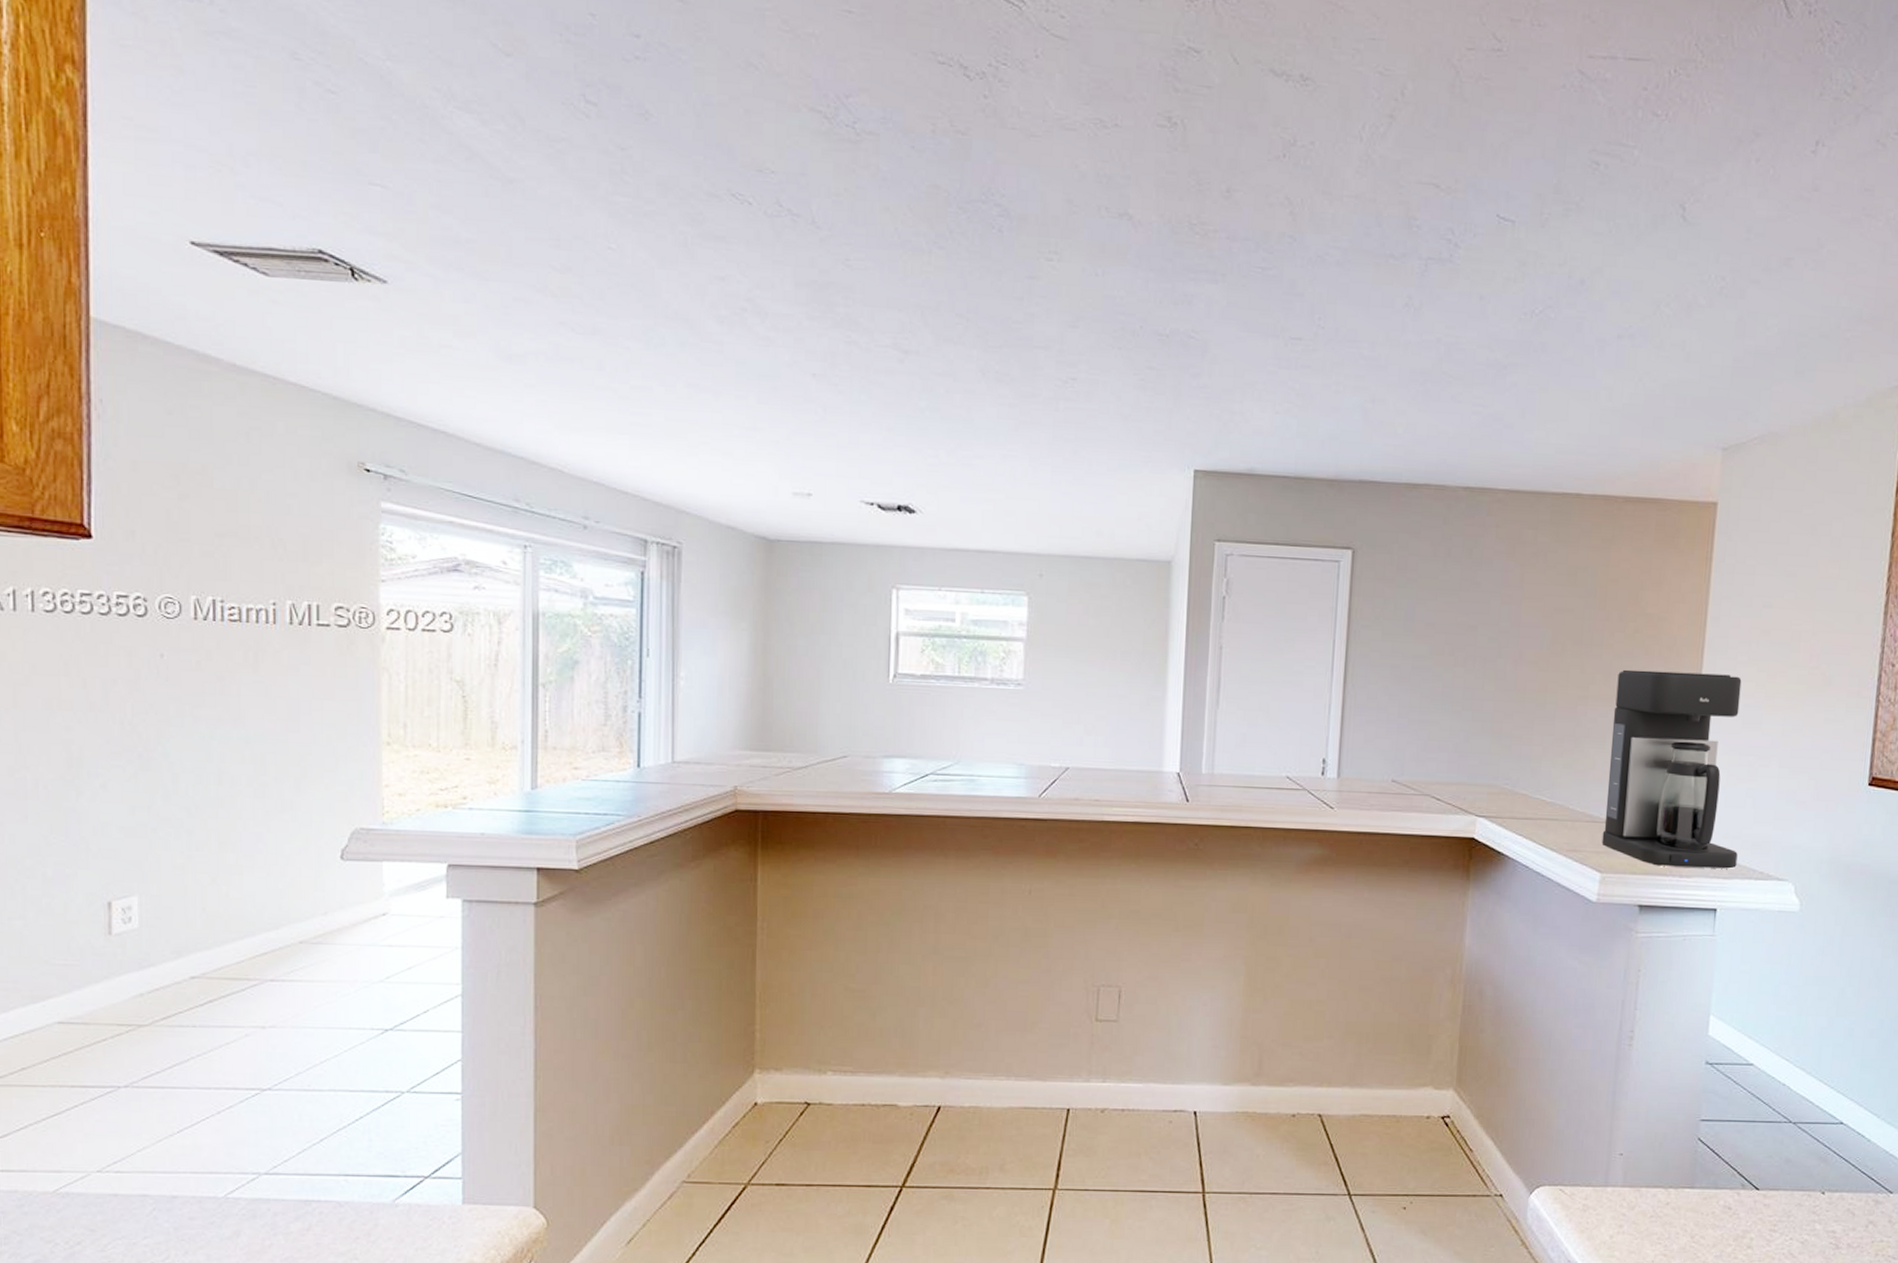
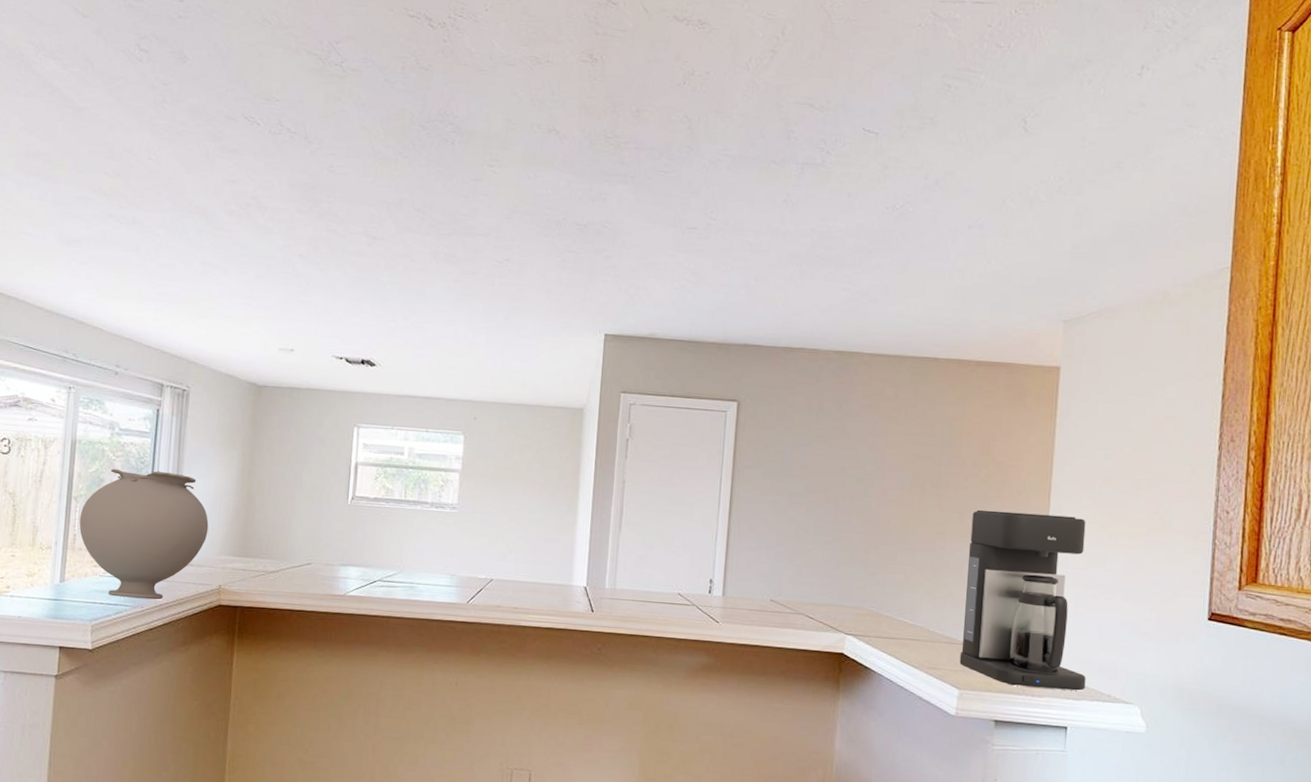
vase: none [551,647,717,807] -> present [79,468,209,600]

